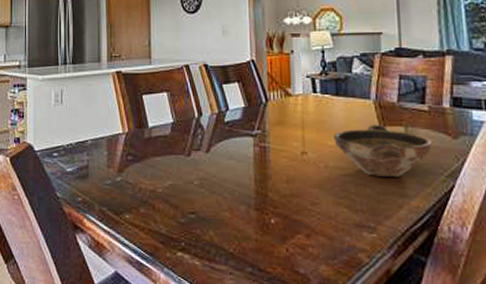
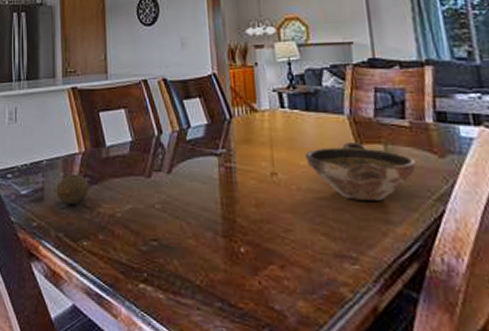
fruit: none [100,153,132,181] -> present [56,174,90,205]

